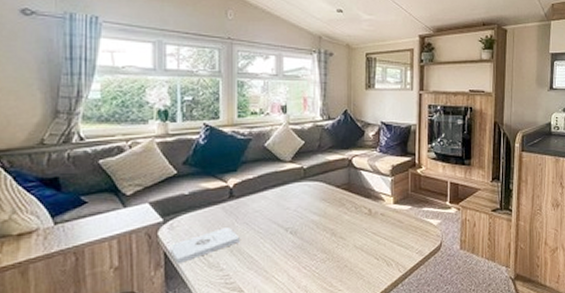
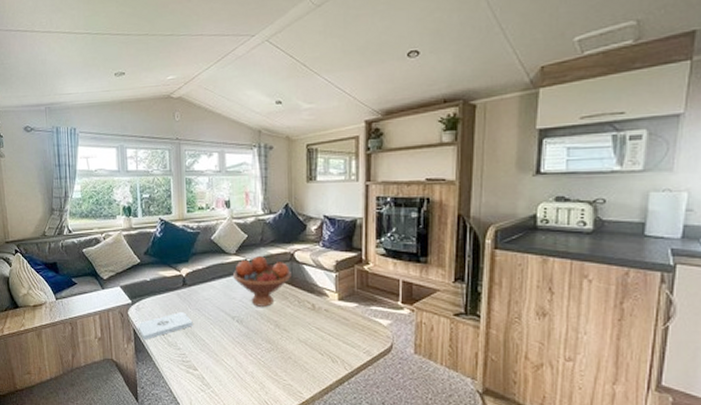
fruit bowl: none [287,163,349,216] -> present [232,256,291,307]

